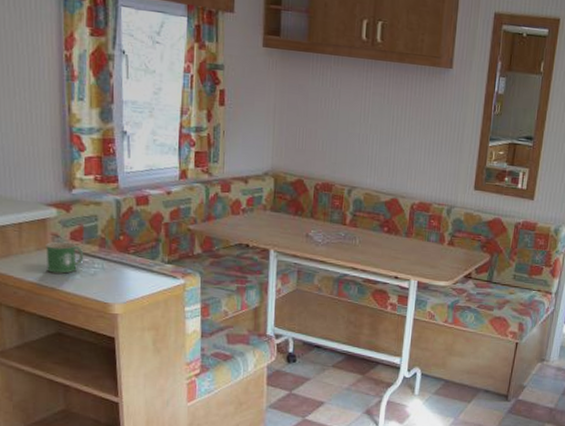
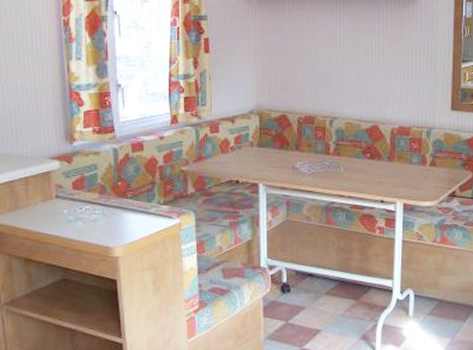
mug: present [46,241,84,274] -> none [50,191,86,222]

